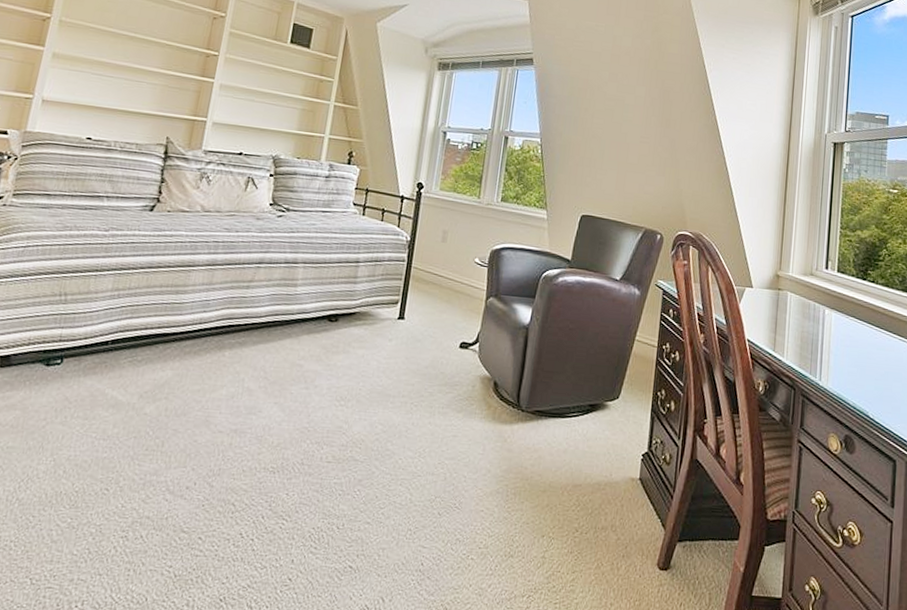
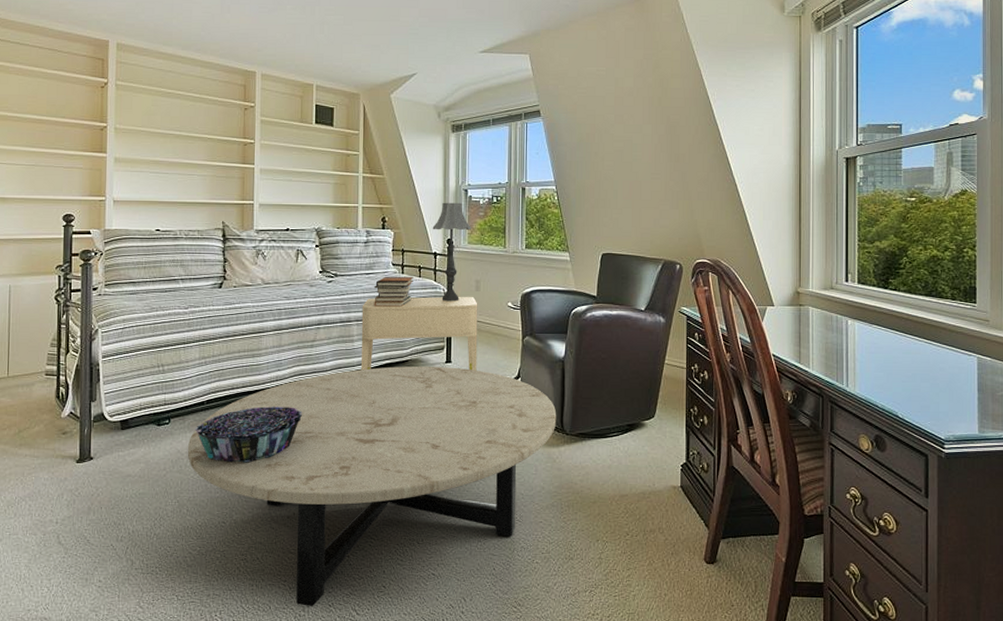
coffee table: none [76,318,514,600] -> present [187,366,557,606]
decorative bowl: none [91,352,224,418] -> present [195,406,302,463]
nightstand: none [300,239,443,331] -> present [360,296,478,371]
book stack: none [326,217,375,252] -> present [374,276,413,307]
table lamp: none [403,142,446,252] -> present [432,202,471,302]

